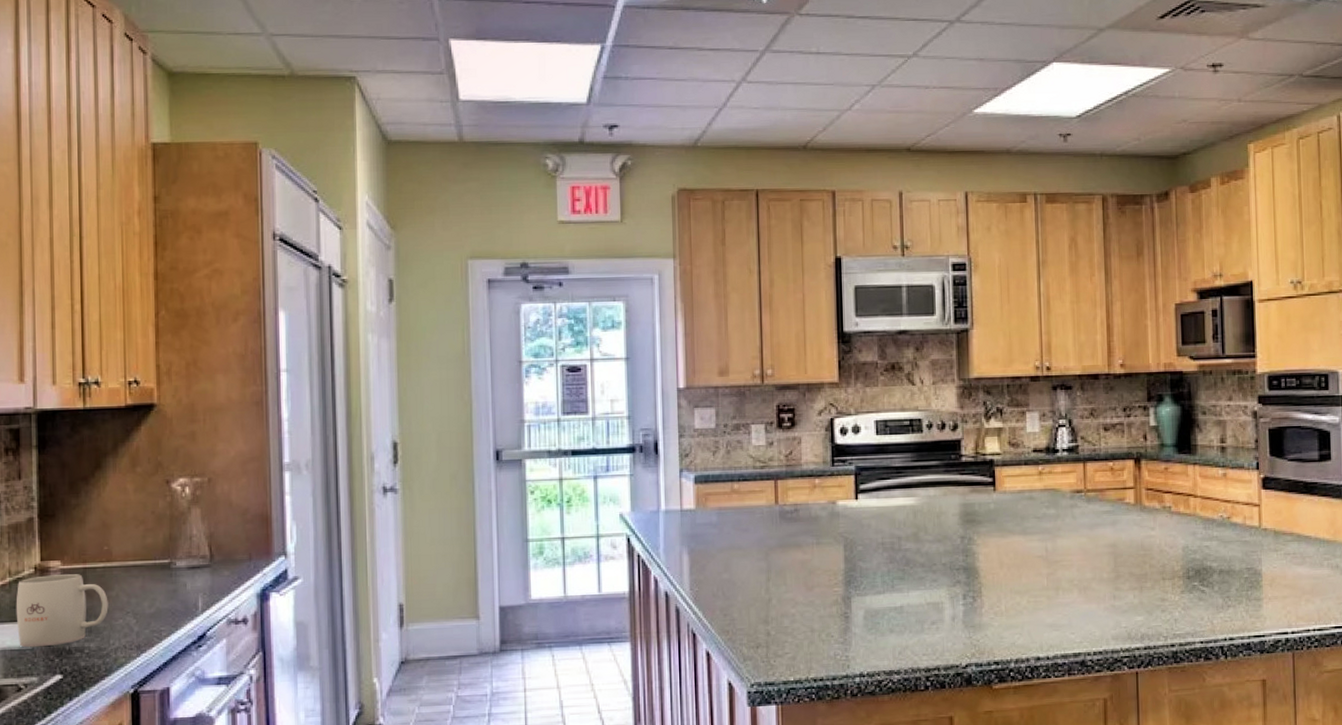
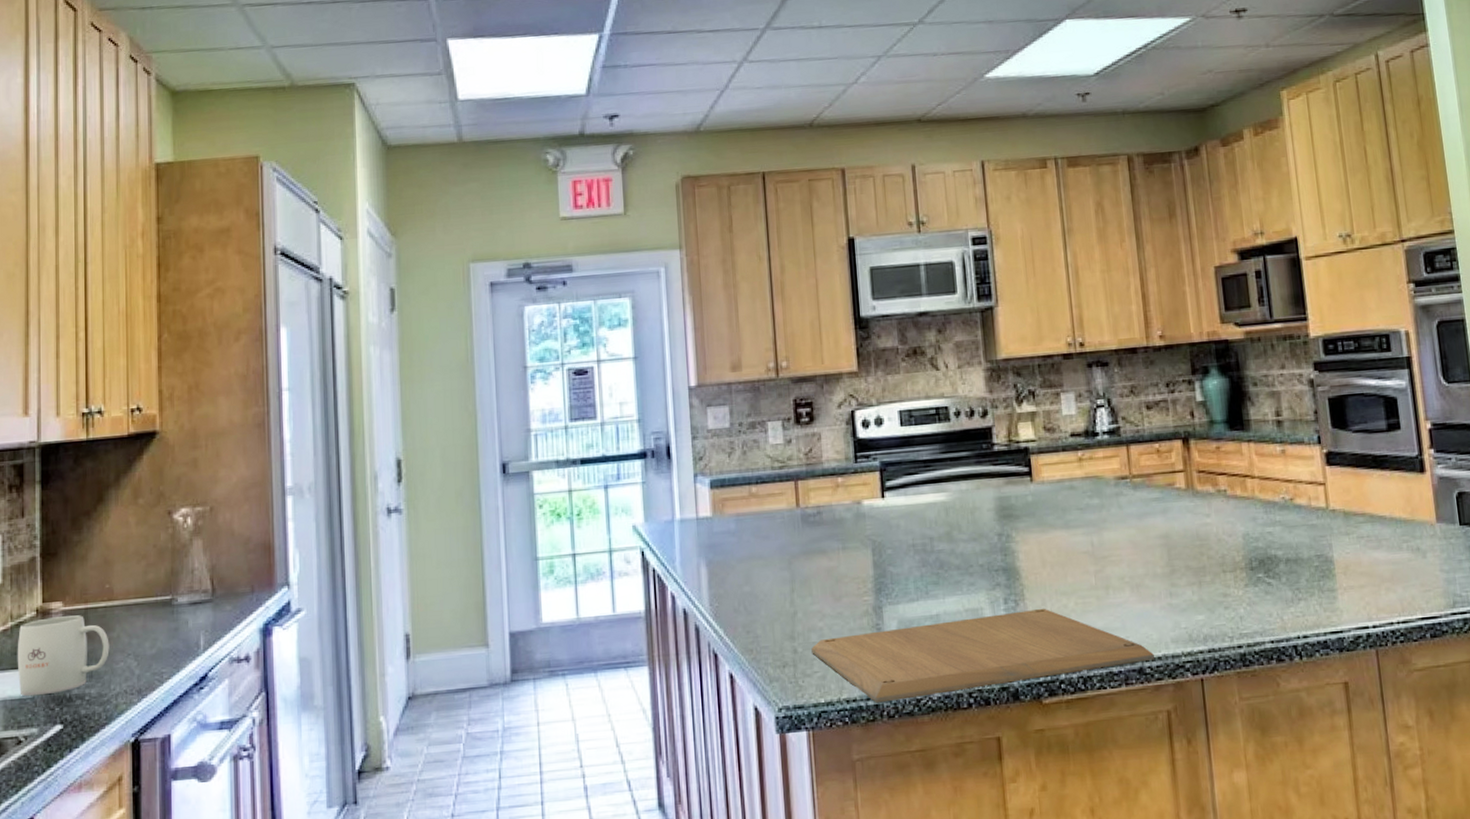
chopping board: none [783,604,1097,683] -> present [811,608,1156,703]

